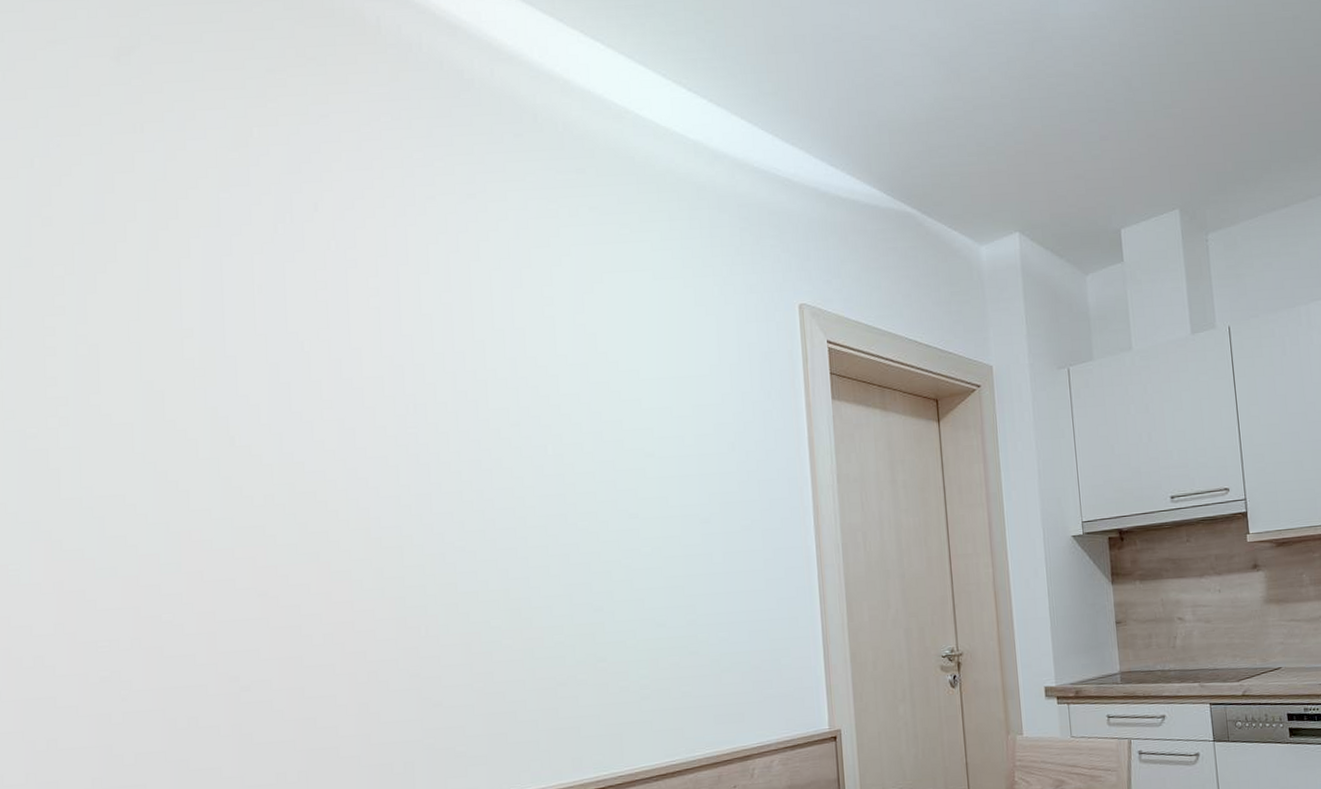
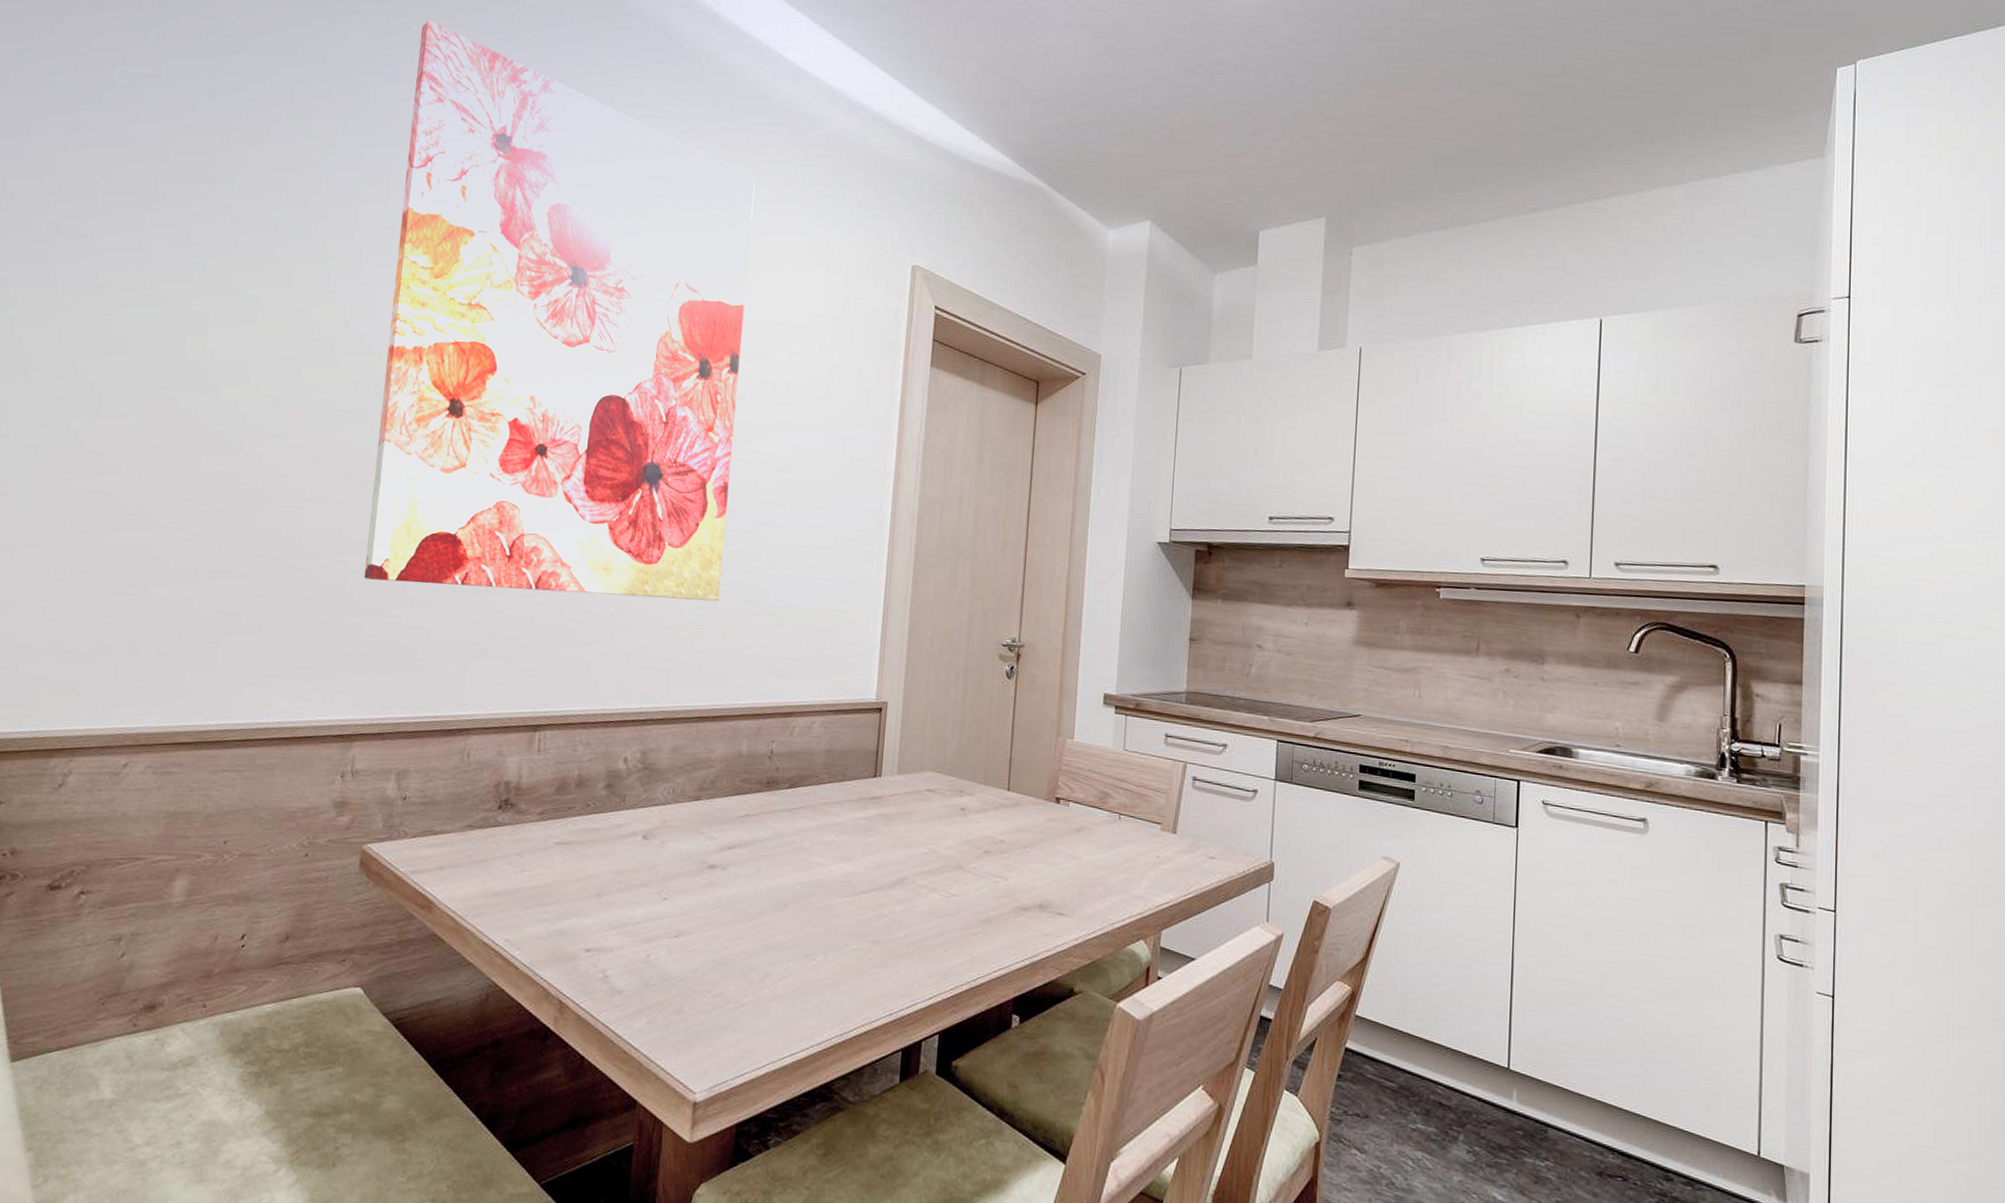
wall art: none [263,119,661,694] -> present [364,20,756,602]

